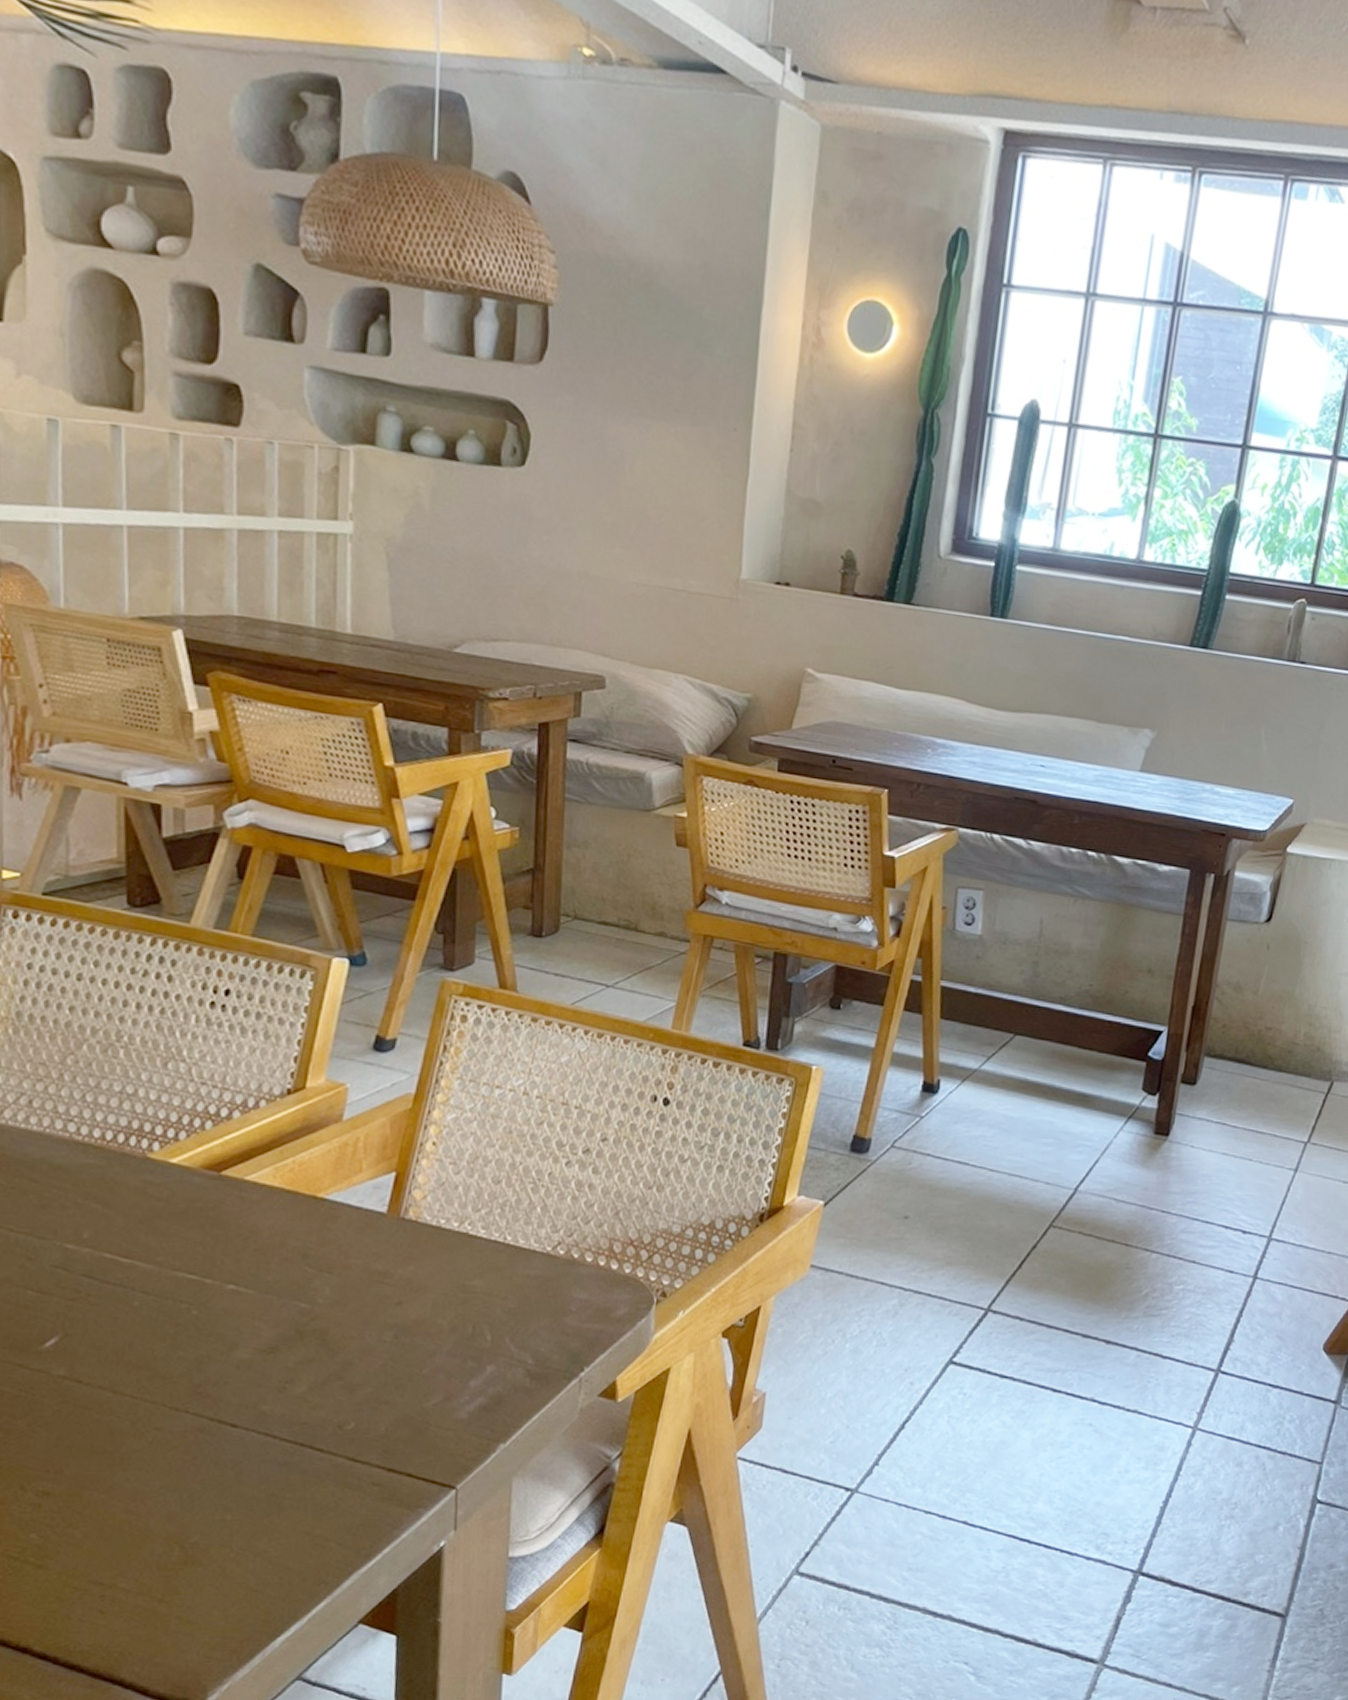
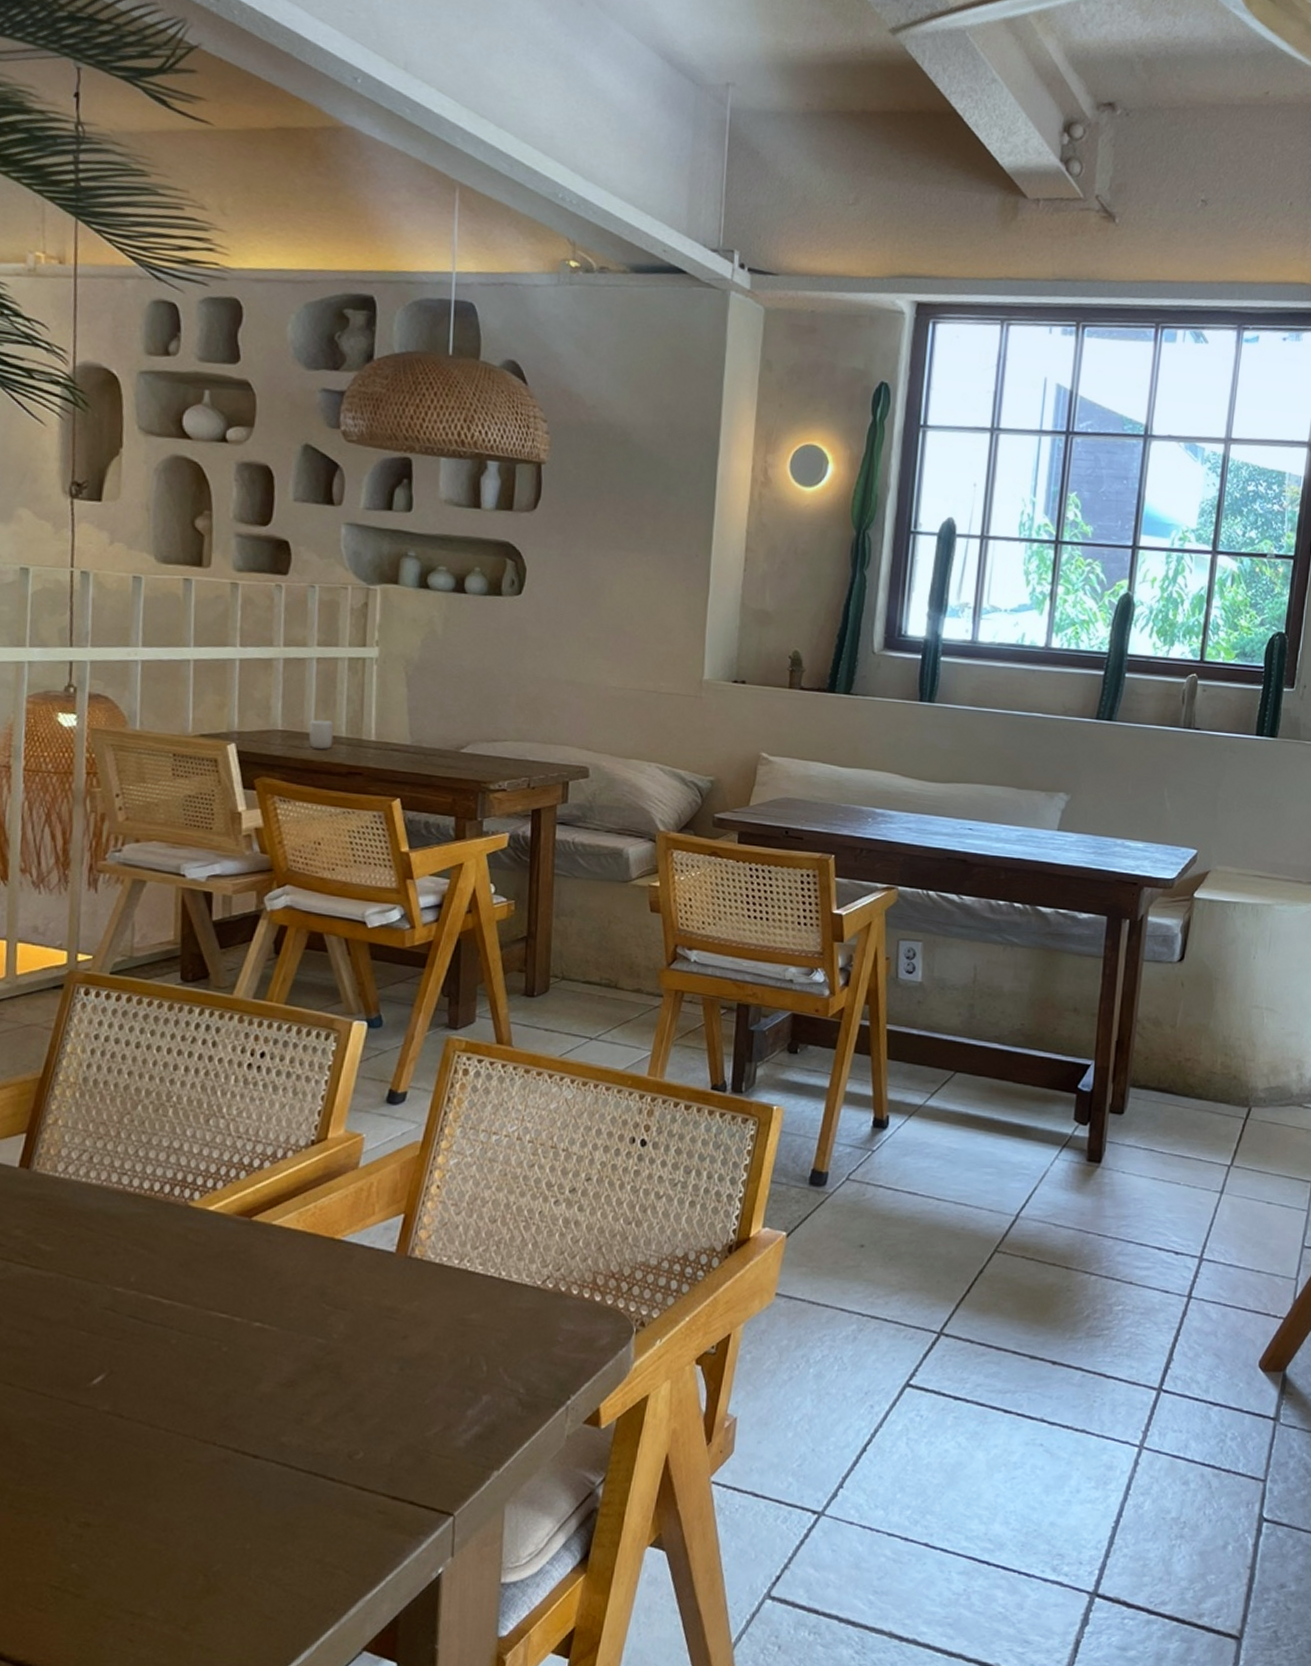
cup: none [270,605,302,644] -> present [308,719,334,751]

